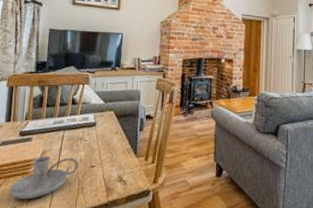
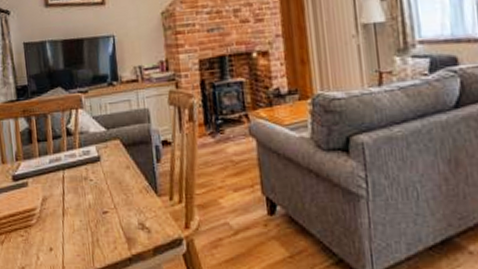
candle holder: present [9,155,78,200] -> none [13,202,88,258]

